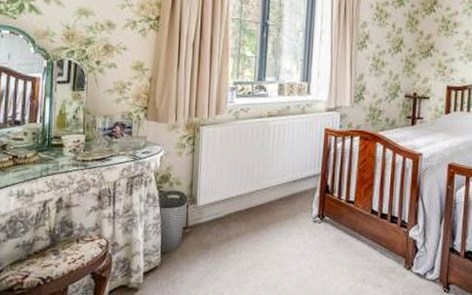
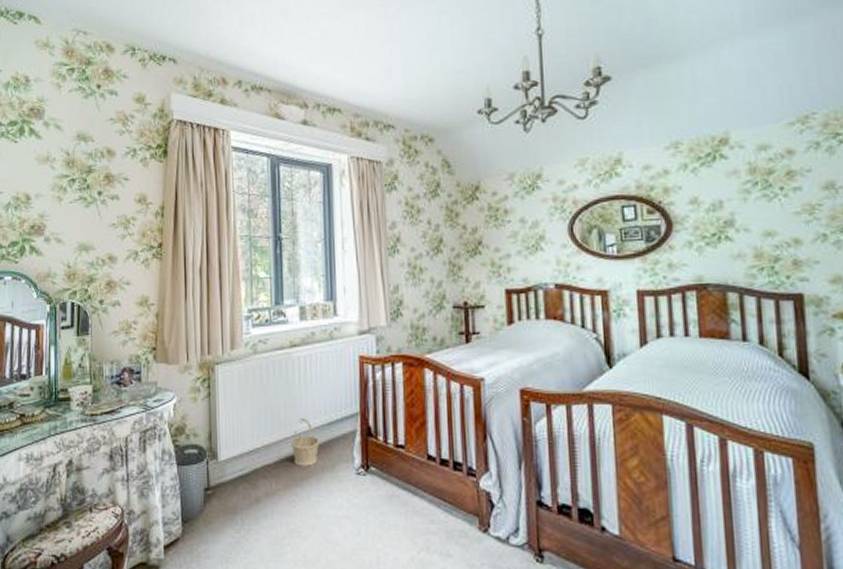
basket: none [261,175,286,214] -> present [290,418,320,466]

